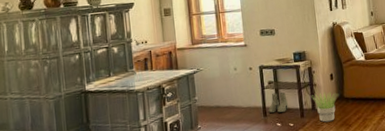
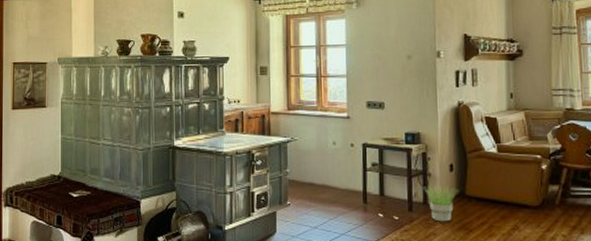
boots: present [268,92,288,113] -> none [369,177,394,201]

